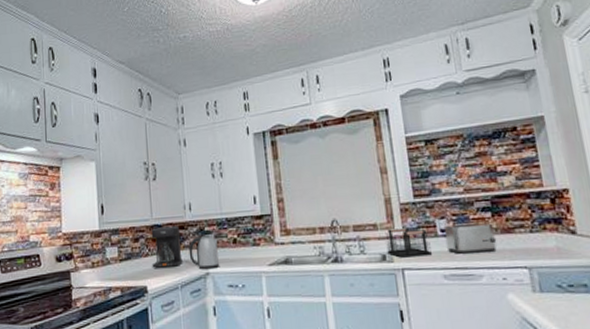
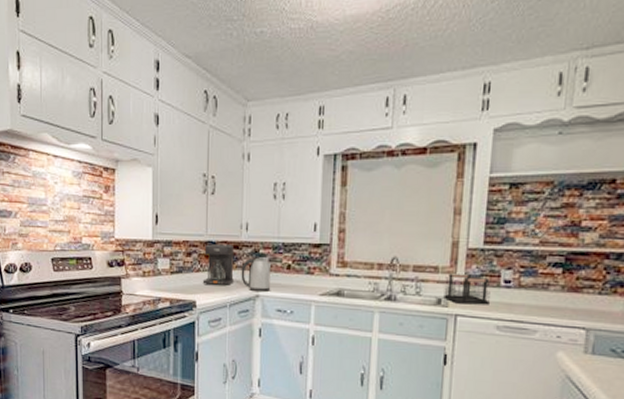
toaster: present [445,222,497,254] -> none [507,276,561,309]

